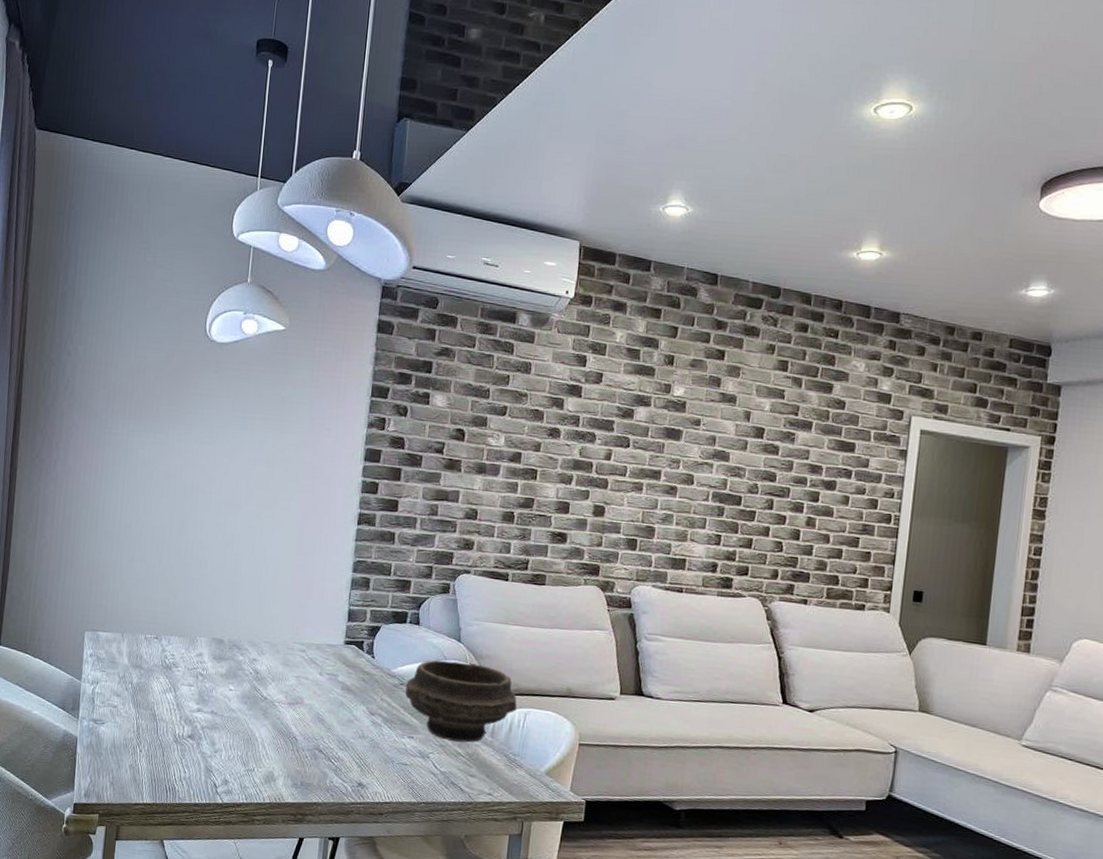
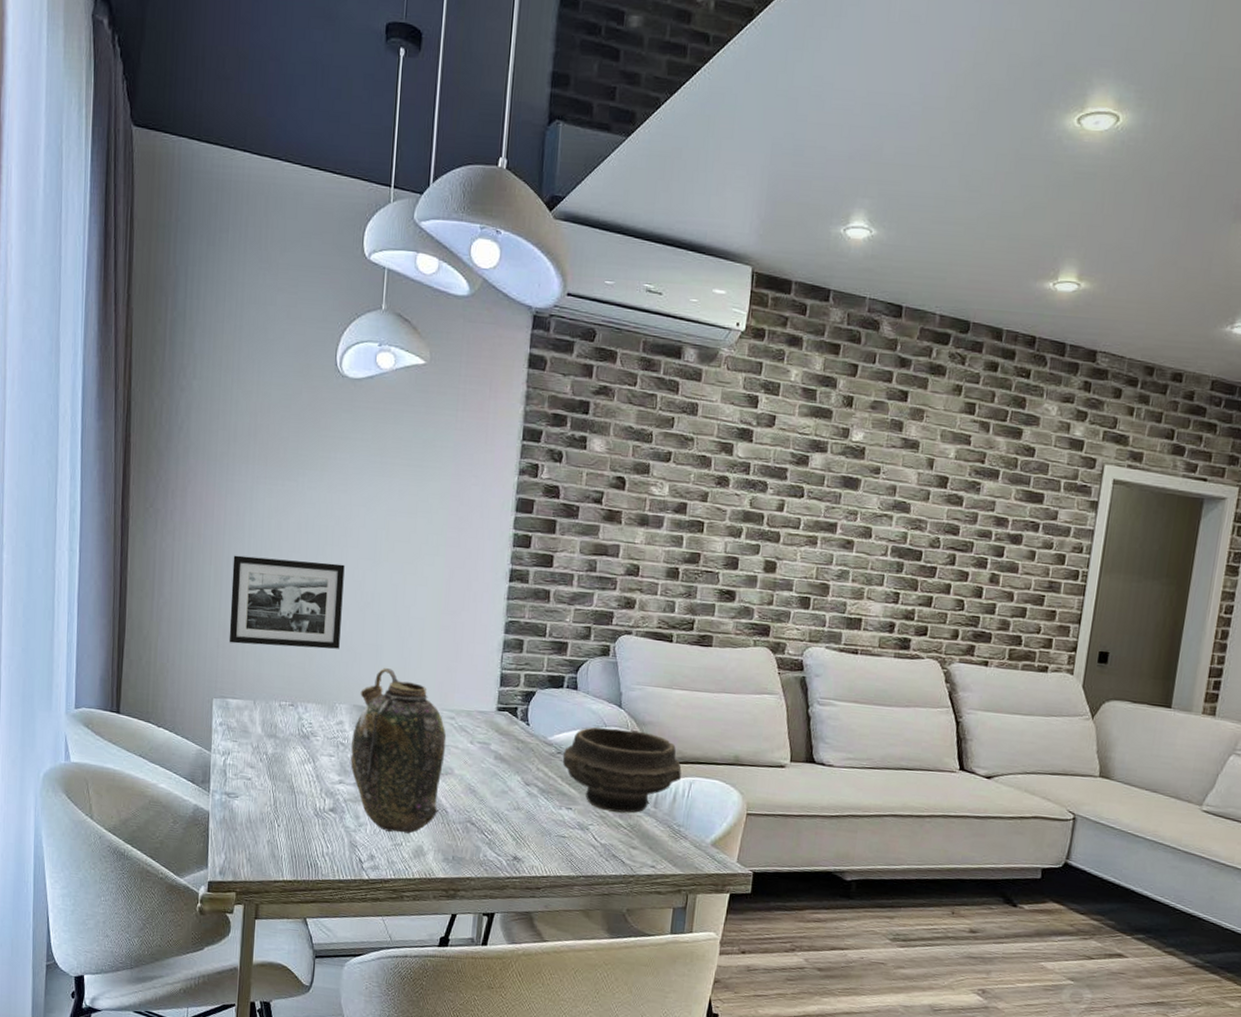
picture frame: none [101,500,208,586] -> present [229,555,345,649]
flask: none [208,604,298,760] -> present [350,668,447,834]

